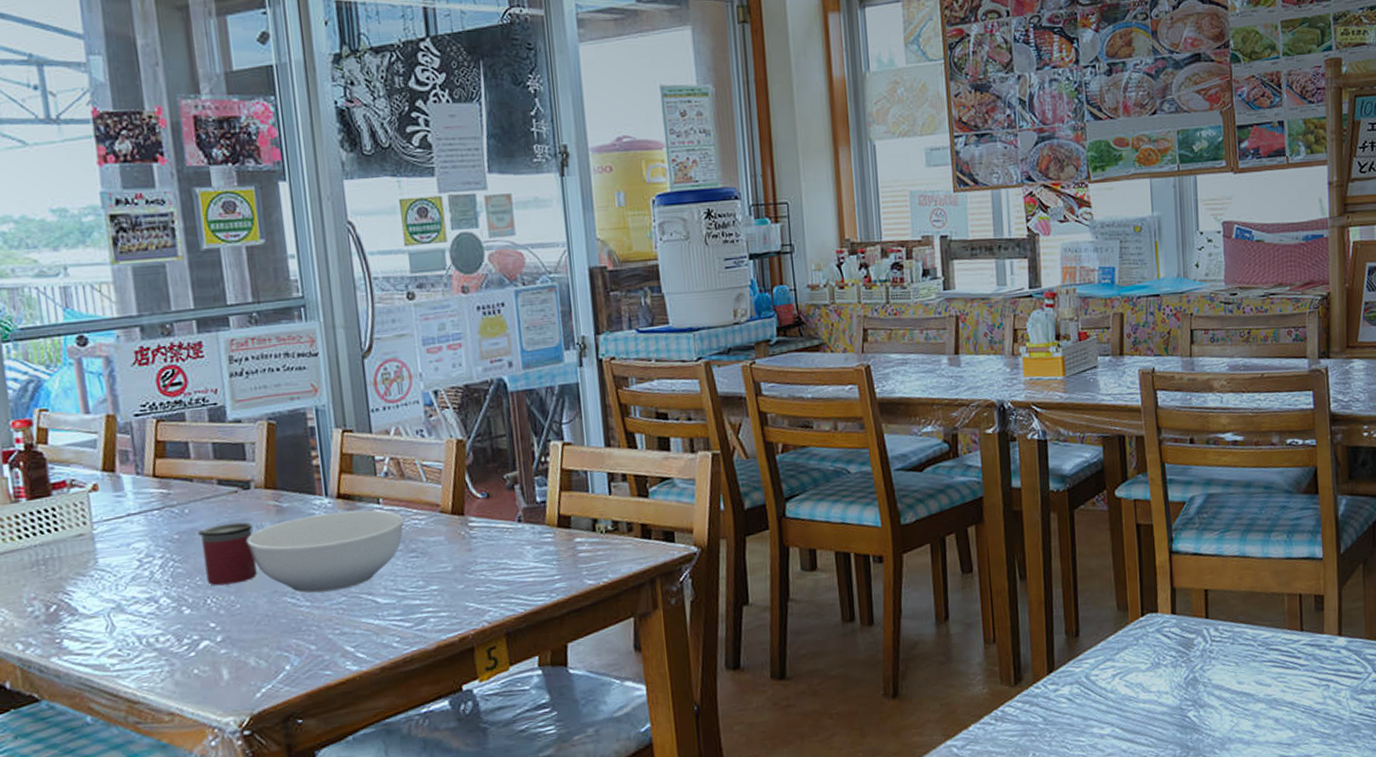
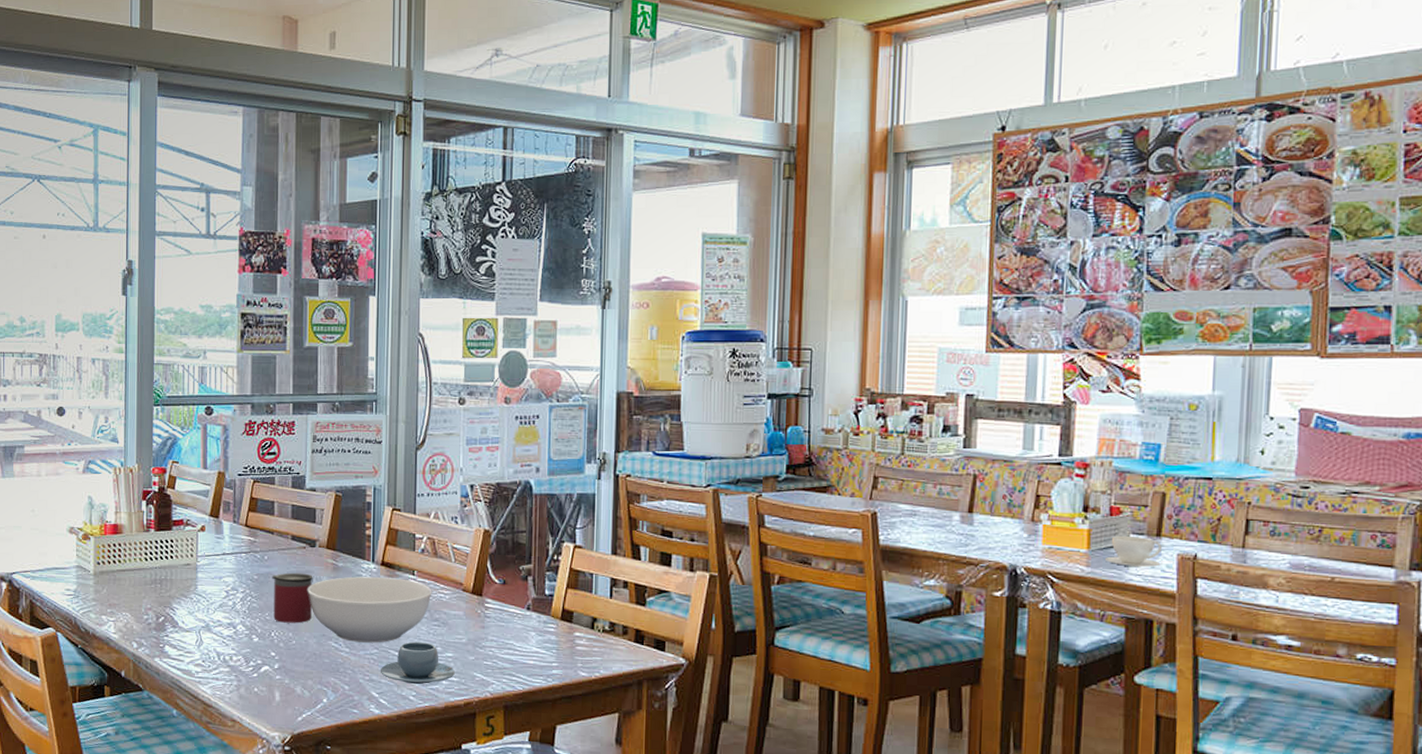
teacup: none [352,578,444,629] -> present [380,641,455,684]
teacup: none [1078,358,1126,388] -> present [1104,535,1162,568]

